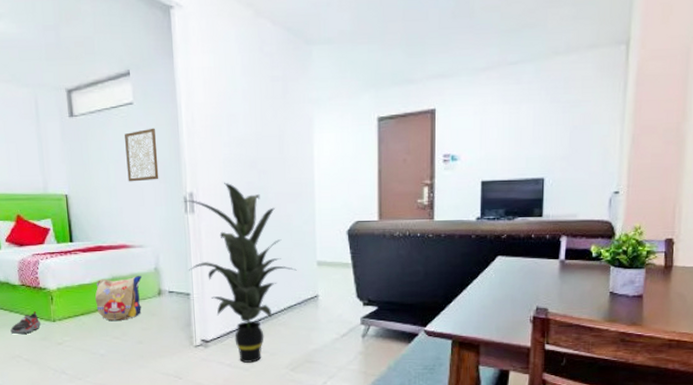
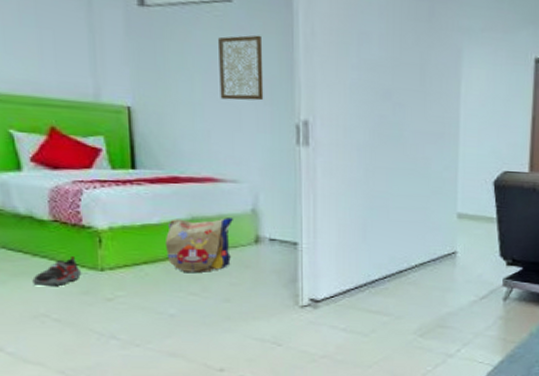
indoor plant: present [184,182,297,363] -> none [296,112,433,327]

